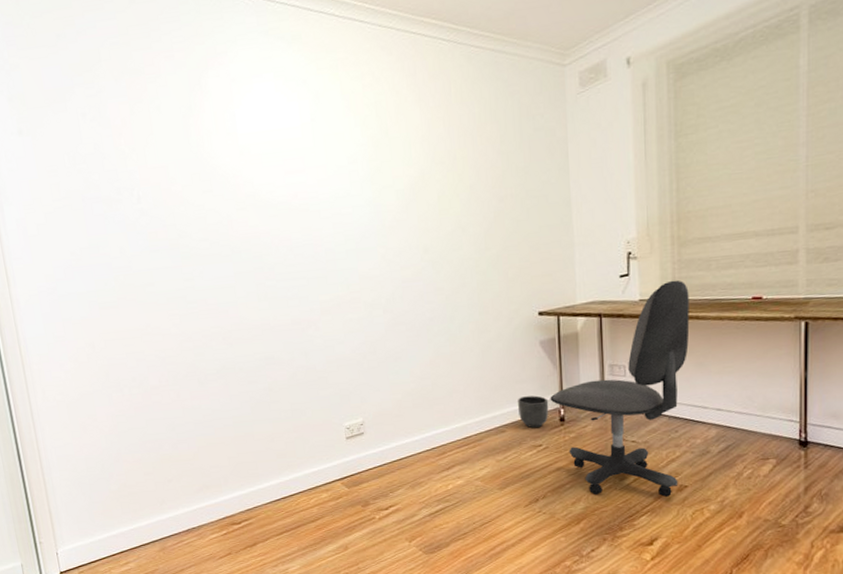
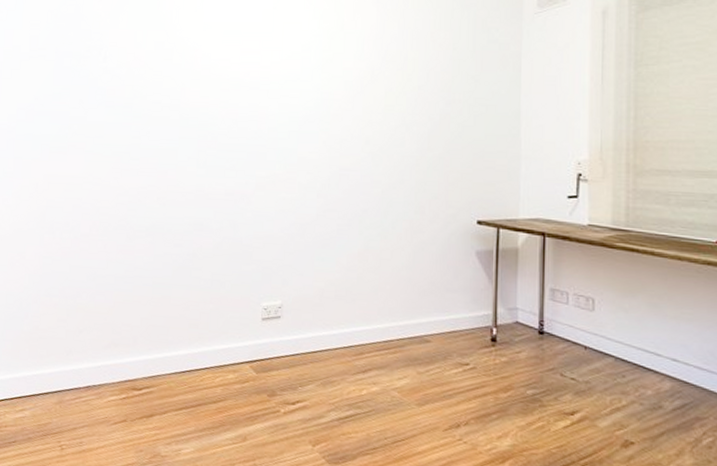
planter: present [518,395,549,429] -> none [446,307,480,345]
office chair: present [550,280,690,497] -> none [482,209,644,451]

